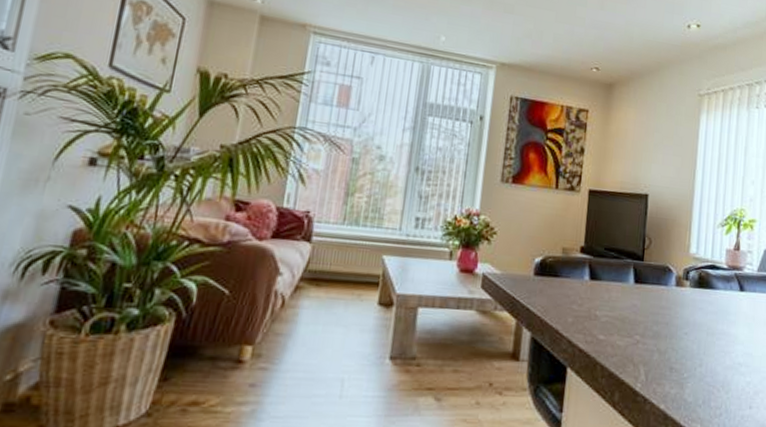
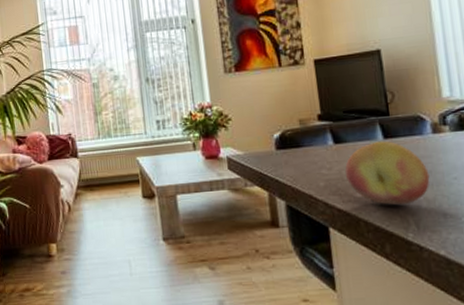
fruit: none [593,284,666,354] -> present [345,141,430,205]

